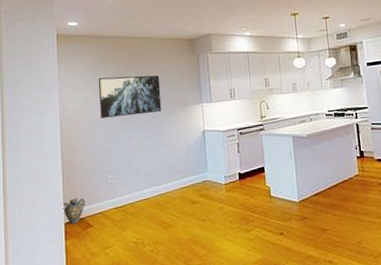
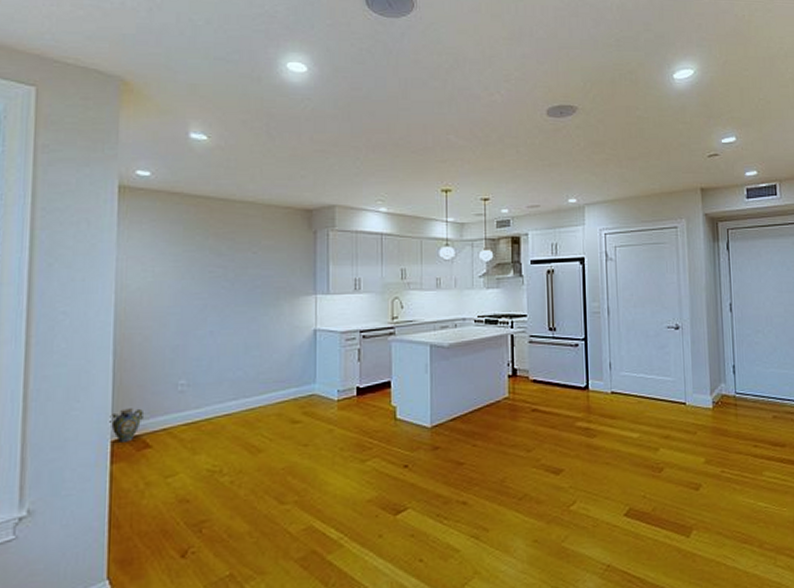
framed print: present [99,75,162,118] -> none [174,250,261,304]

